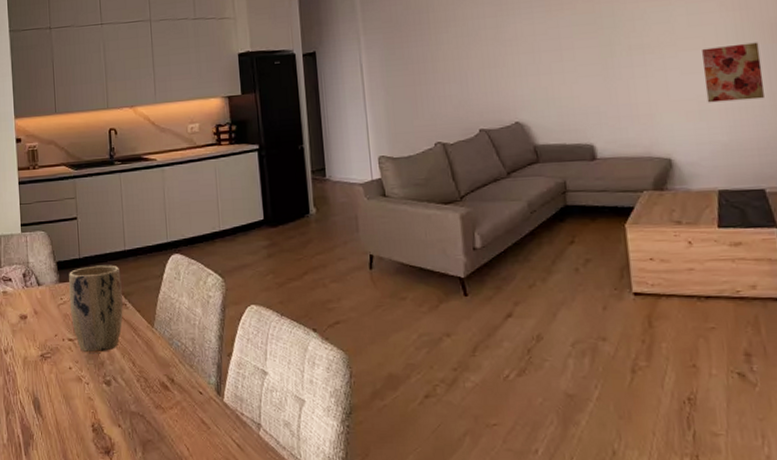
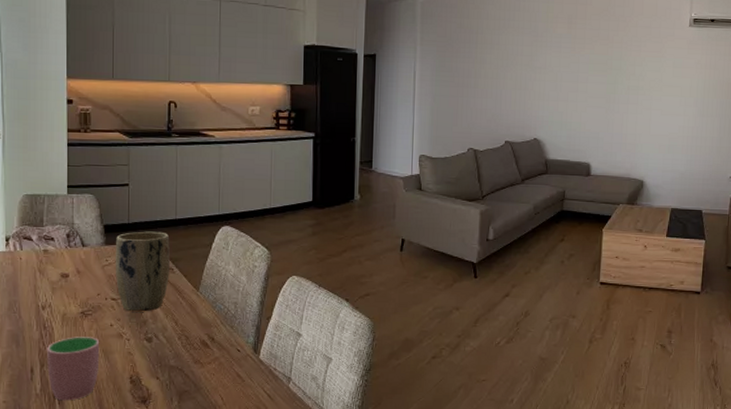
cup: none [11,381,61,452] -> present [47,337,100,401]
wall art: present [702,42,765,103] -> none [675,96,718,141]

